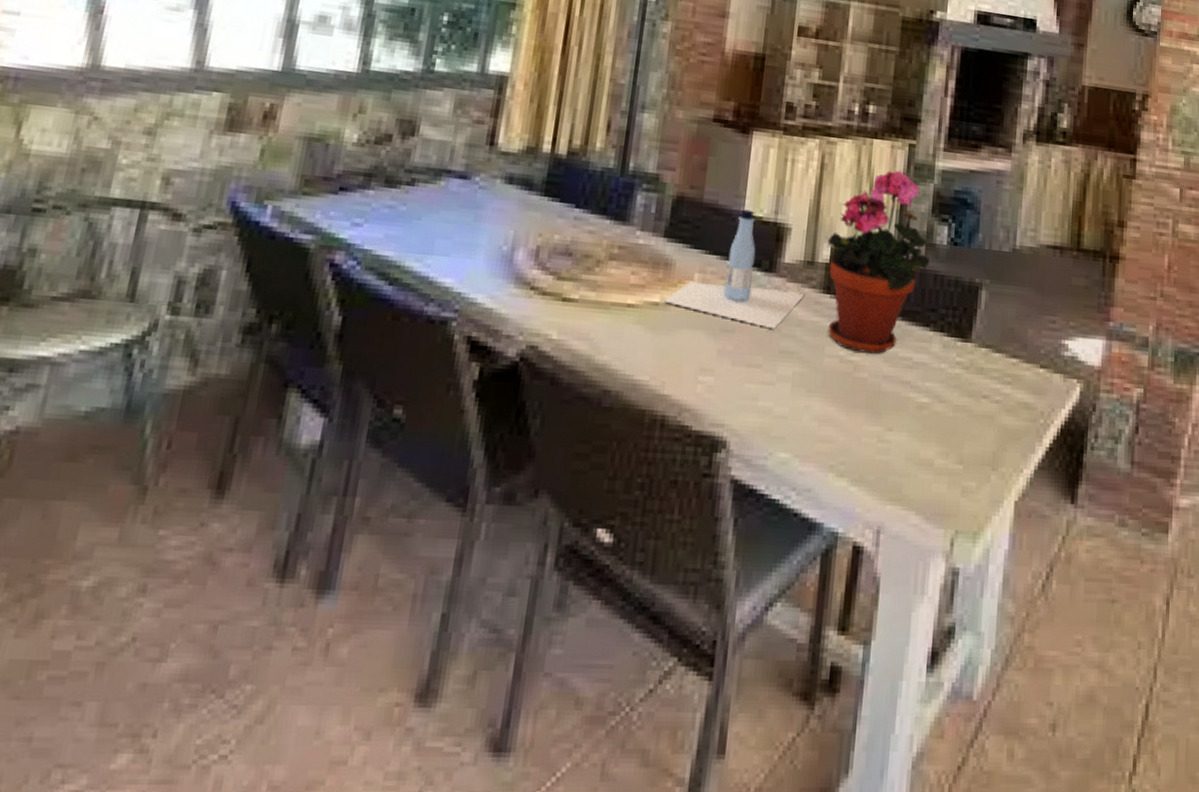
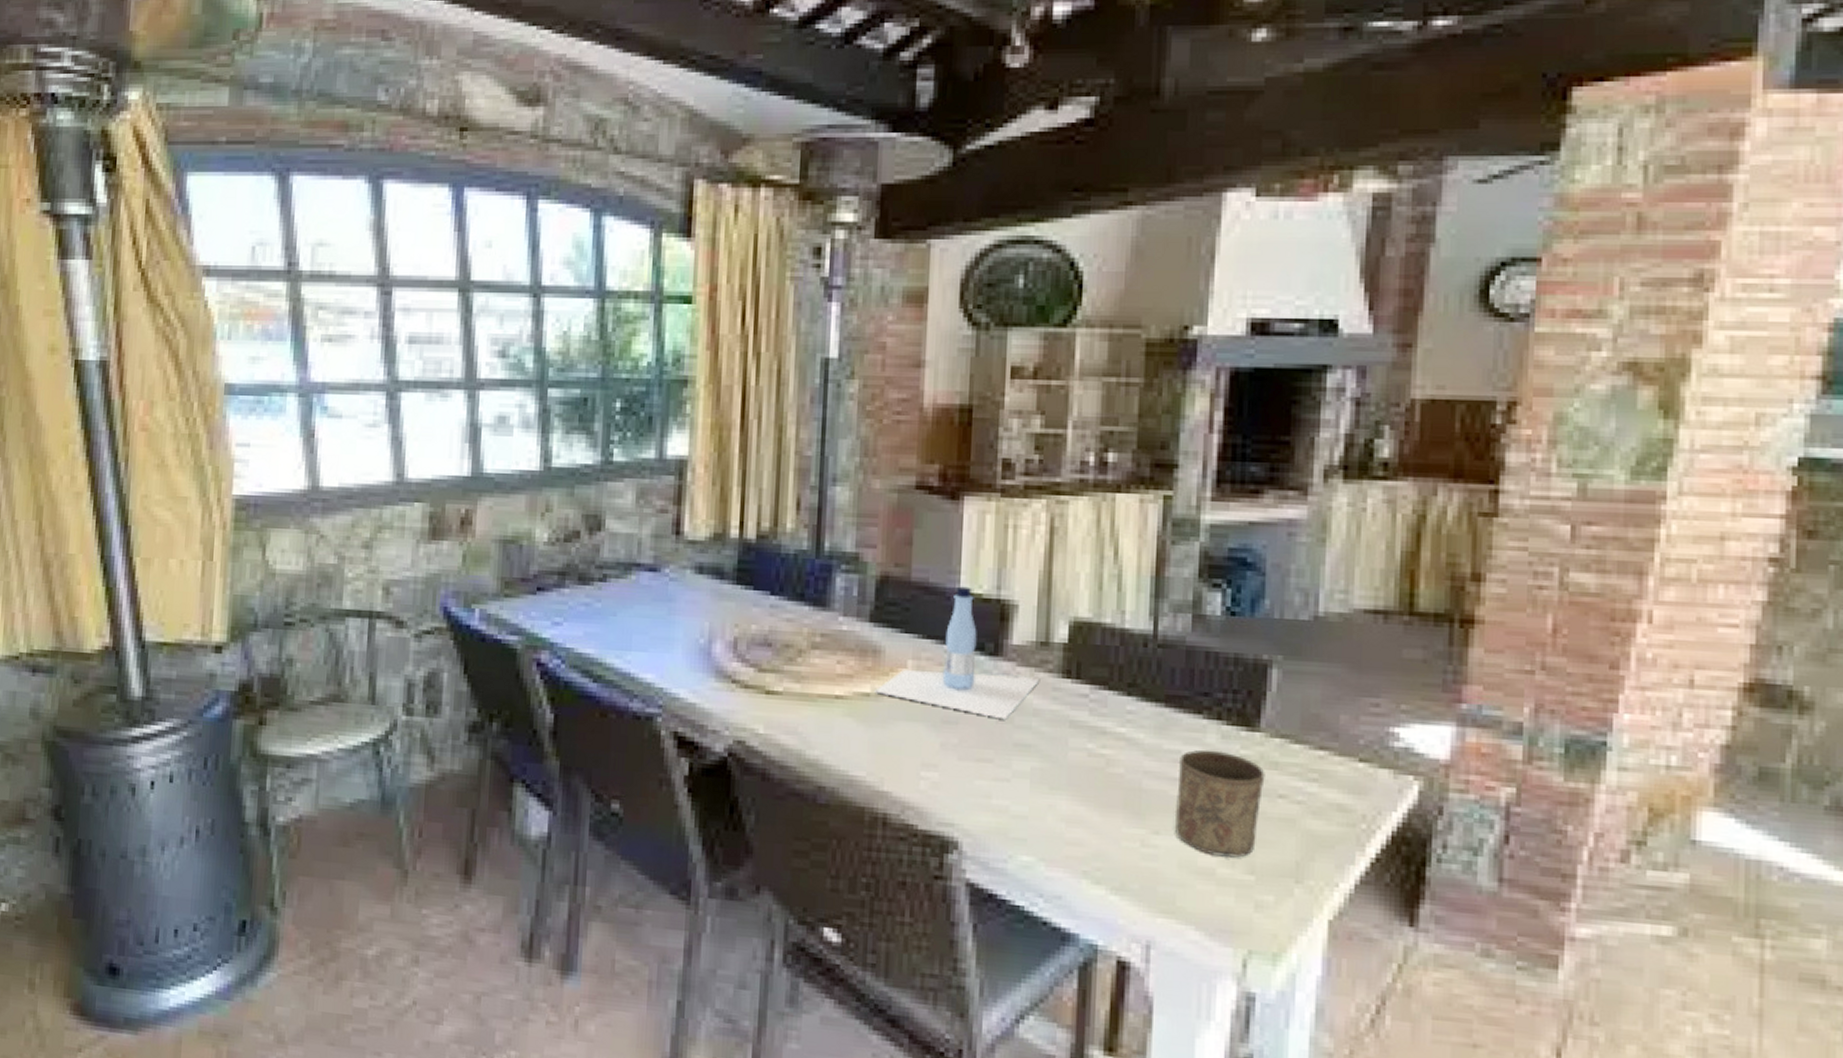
potted plant: present [827,170,930,354] -> none [1064,529,1199,746]
cup: none [904,357,974,450] -> present [1174,750,1265,858]

